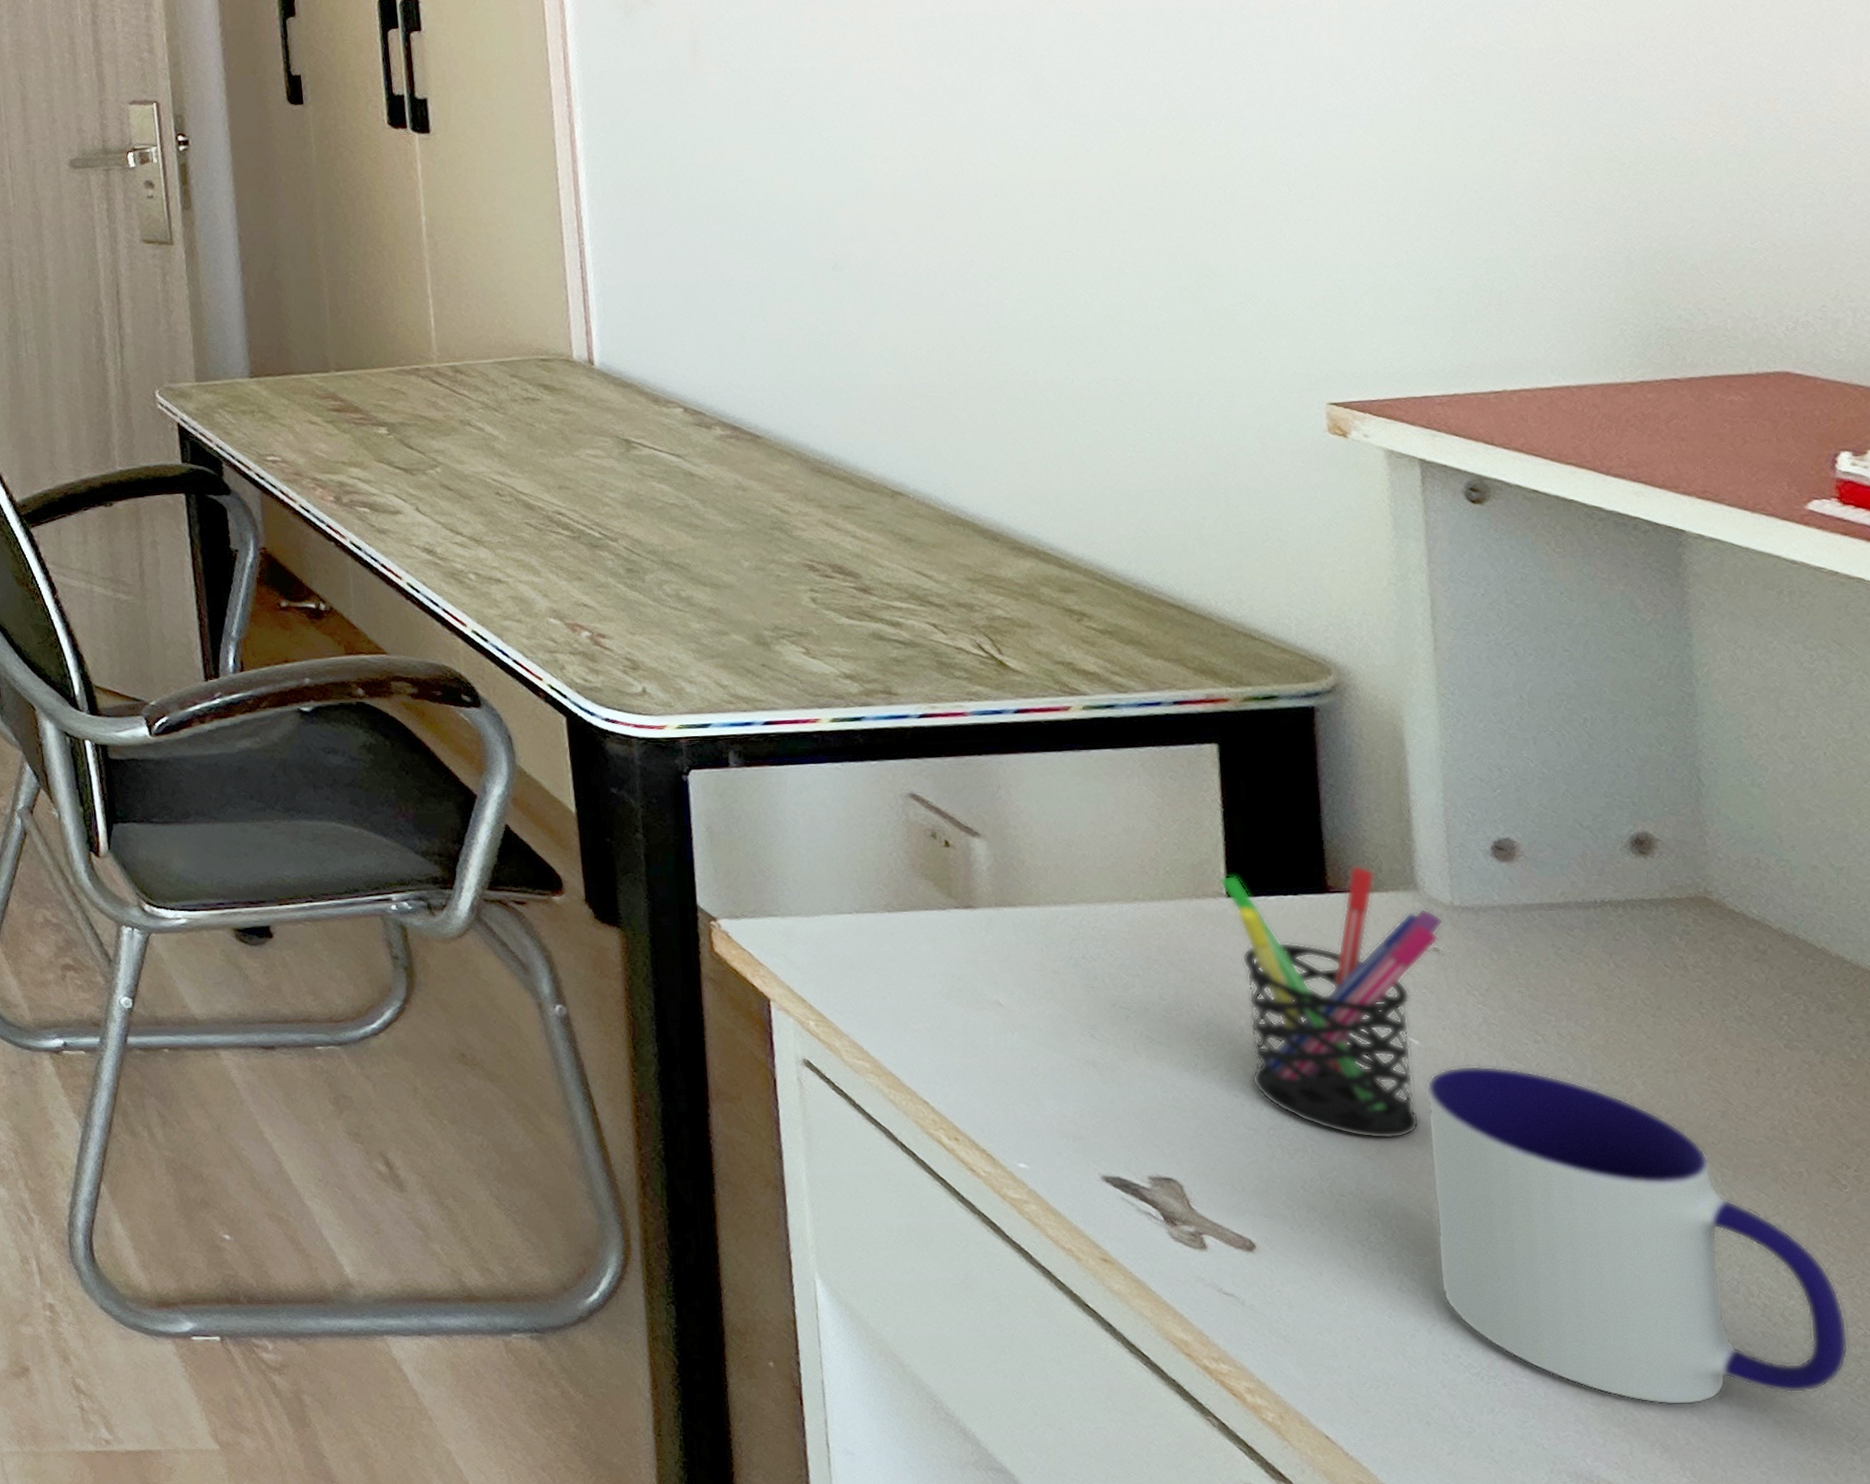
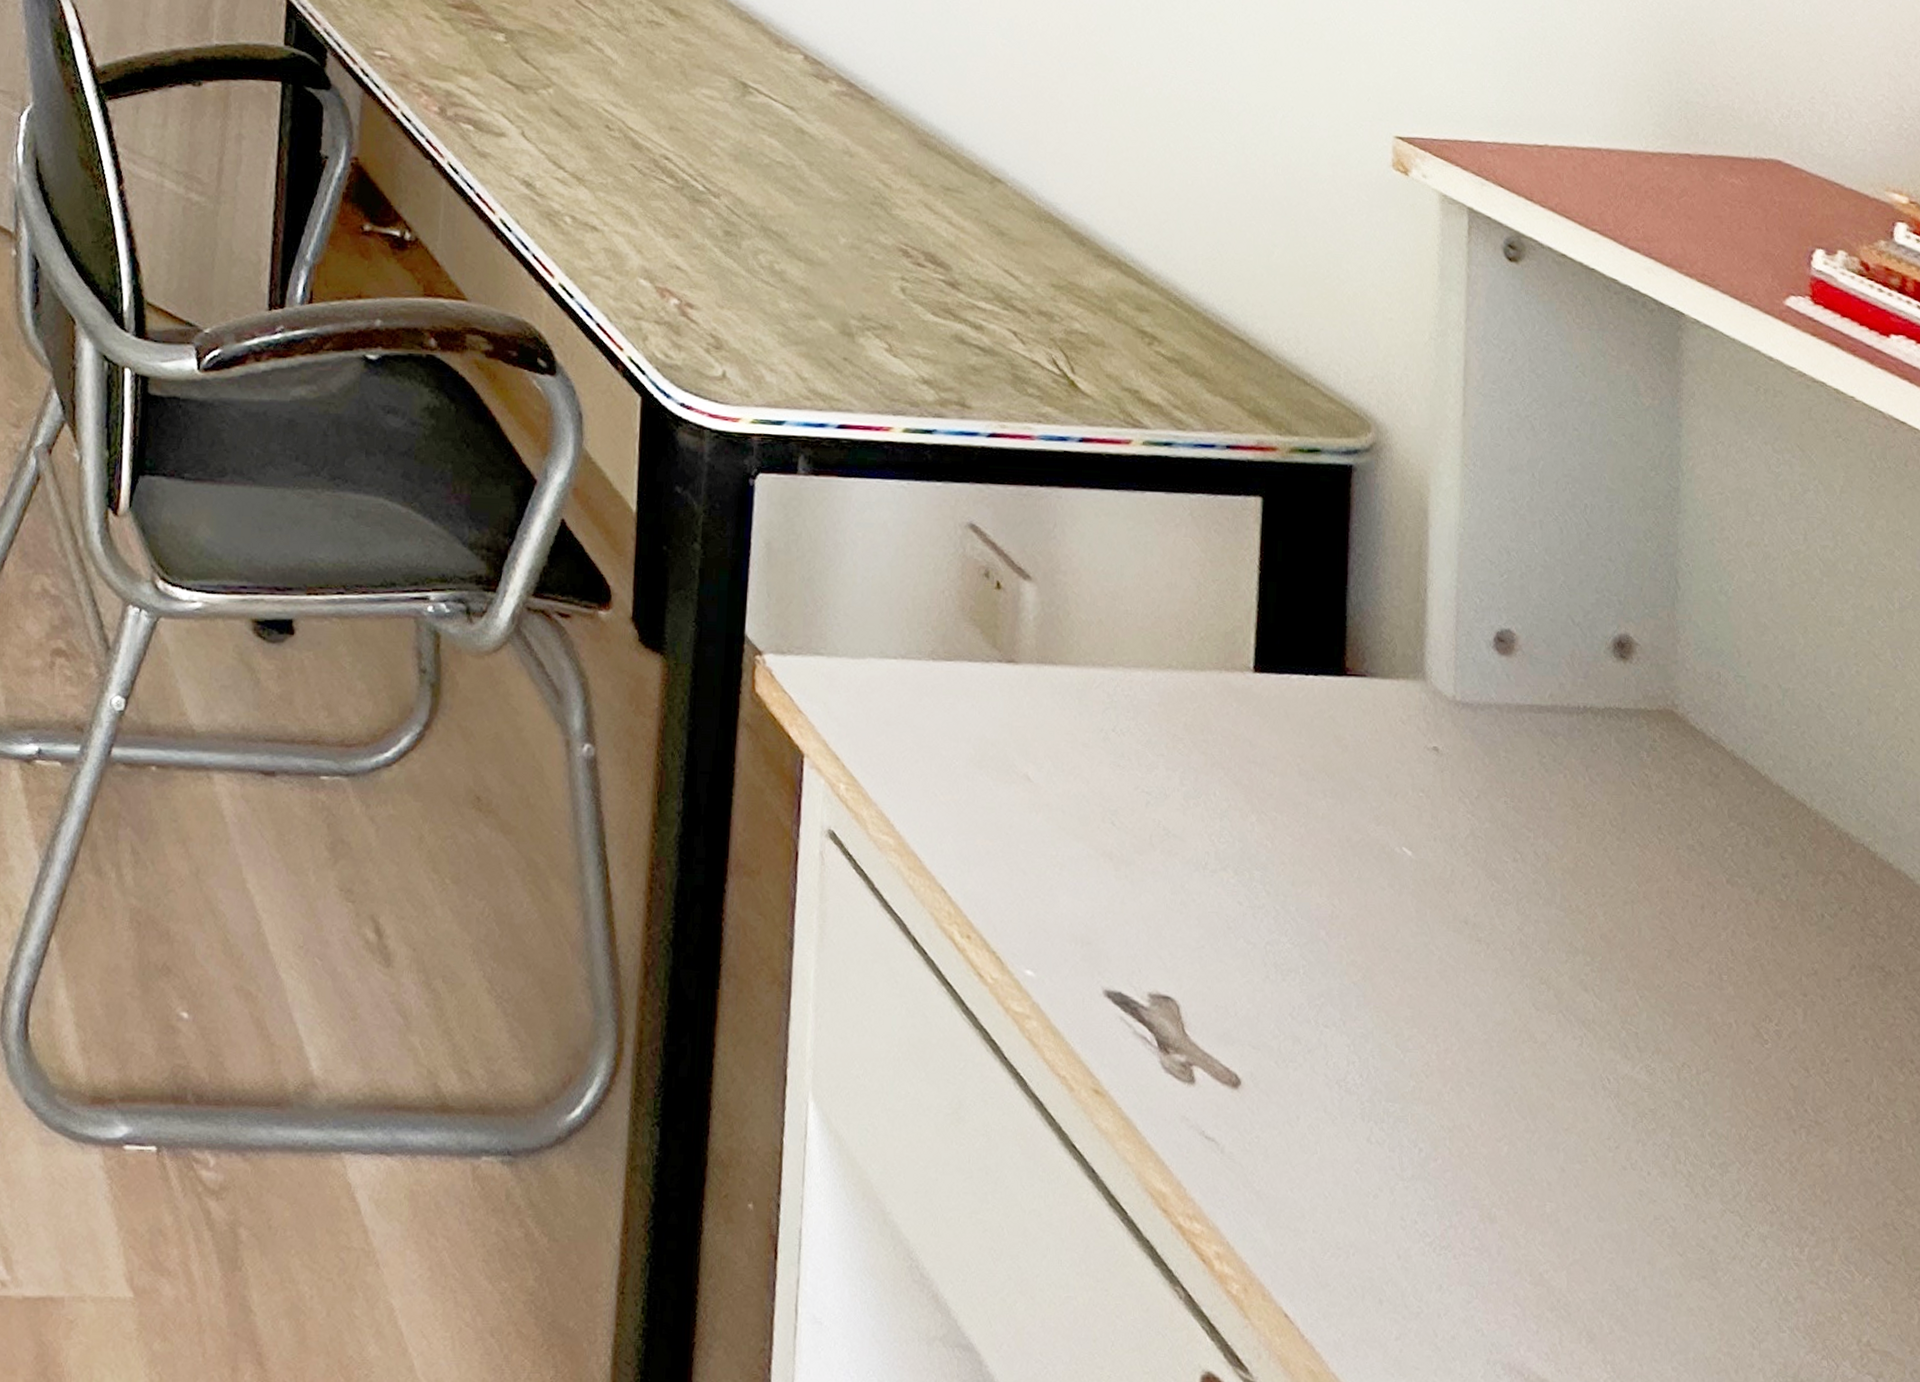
pen holder: present [1218,865,1443,1139] -> none [1247,647,1445,963]
mug: present [1425,1065,1849,1406] -> none [1406,883,1758,1287]

